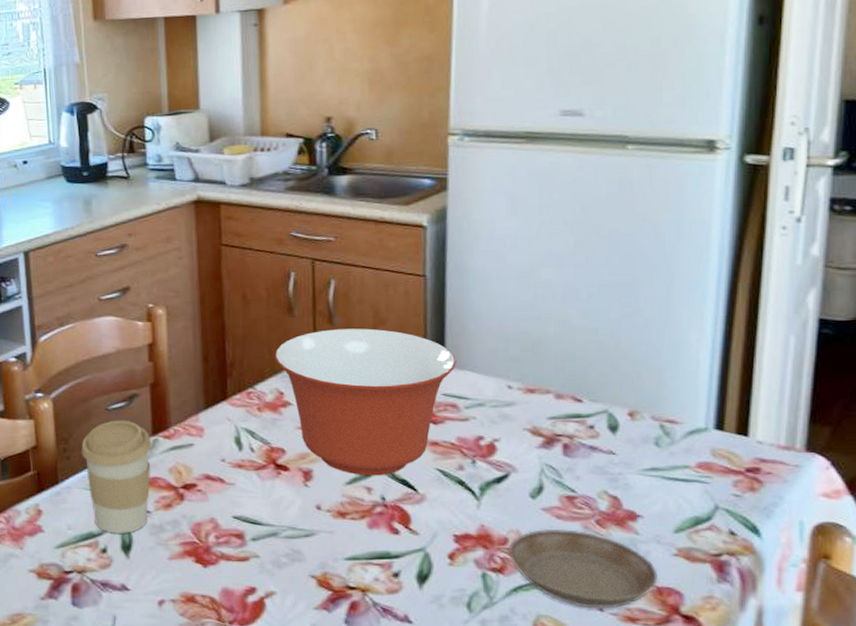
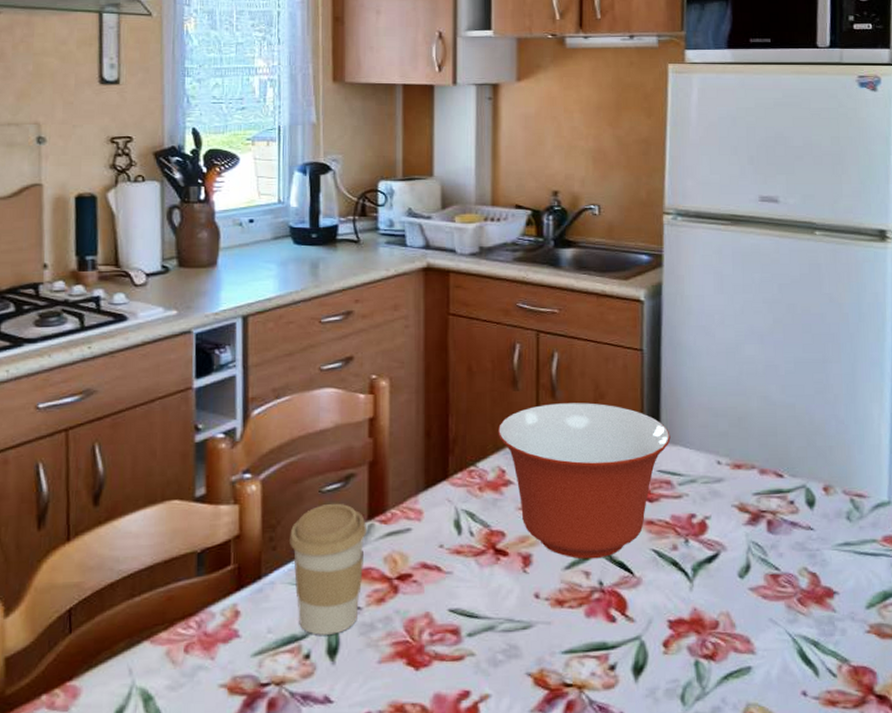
saucer: present [508,530,659,609] -> none [719,609,855,694]

